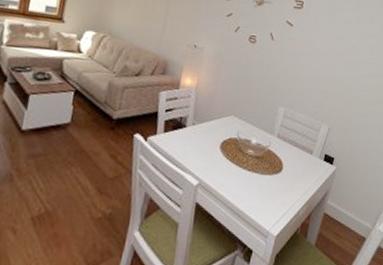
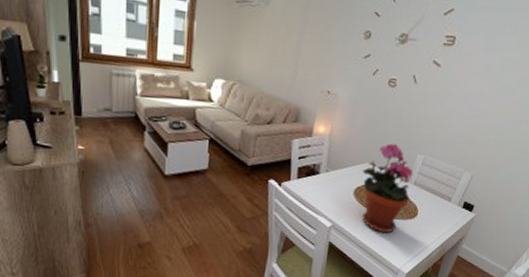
potted plant: none [227,96,276,191] -> present [362,143,413,234]

